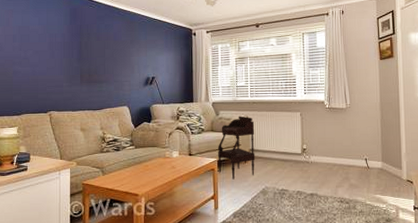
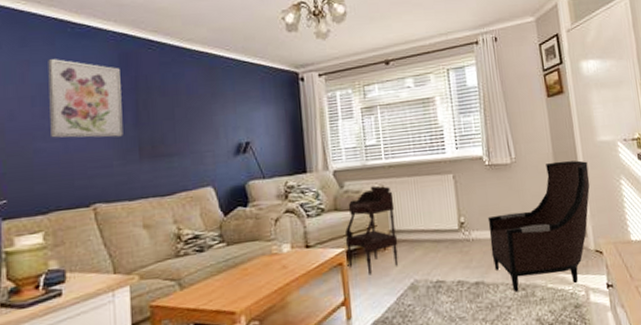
wall art: none [24,10,71,67] -> present [48,59,123,138]
armchair: none [324,109,408,204] -> present [487,160,590,292]

